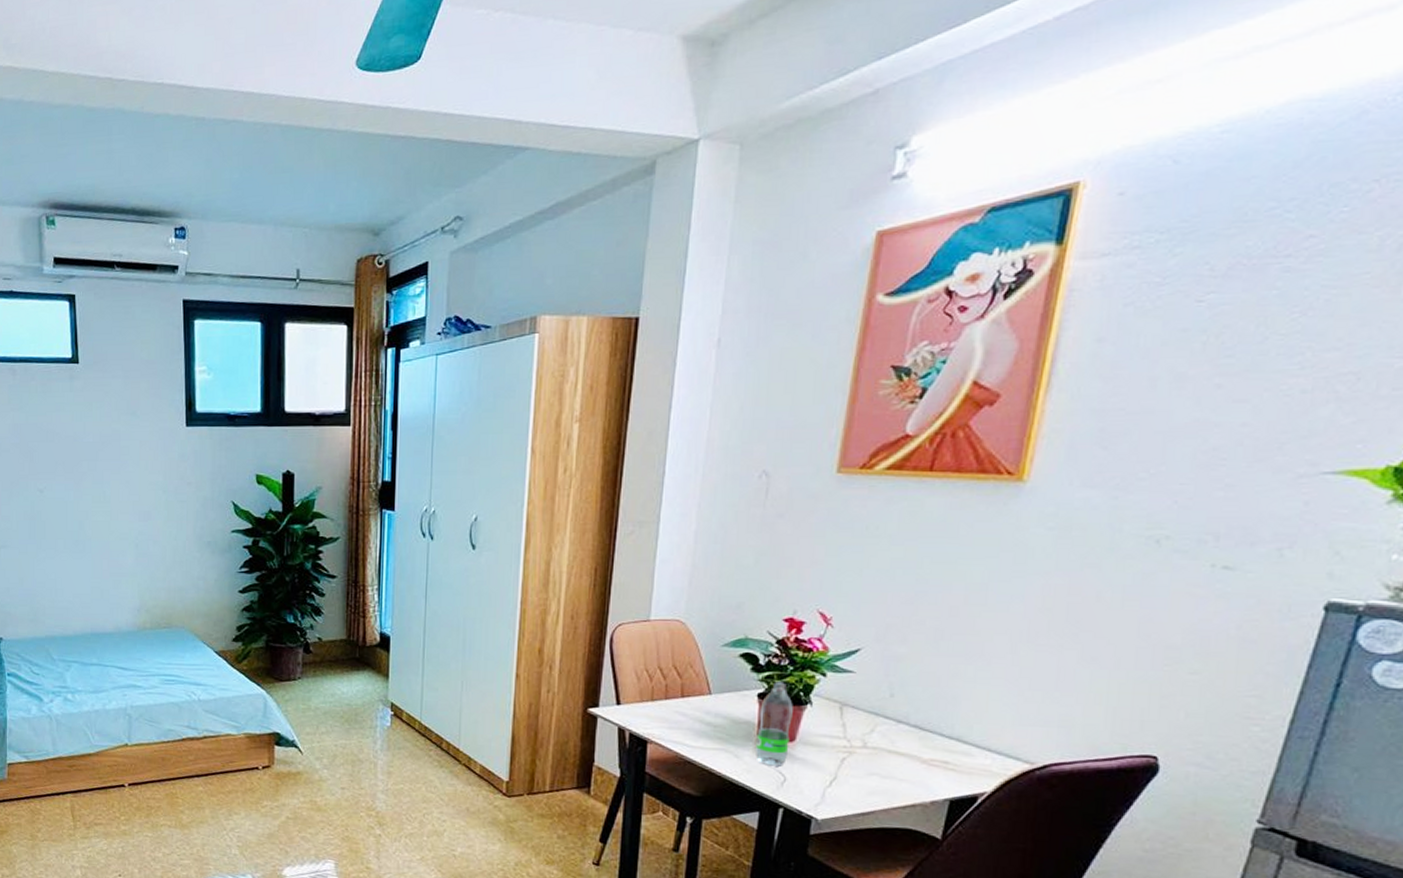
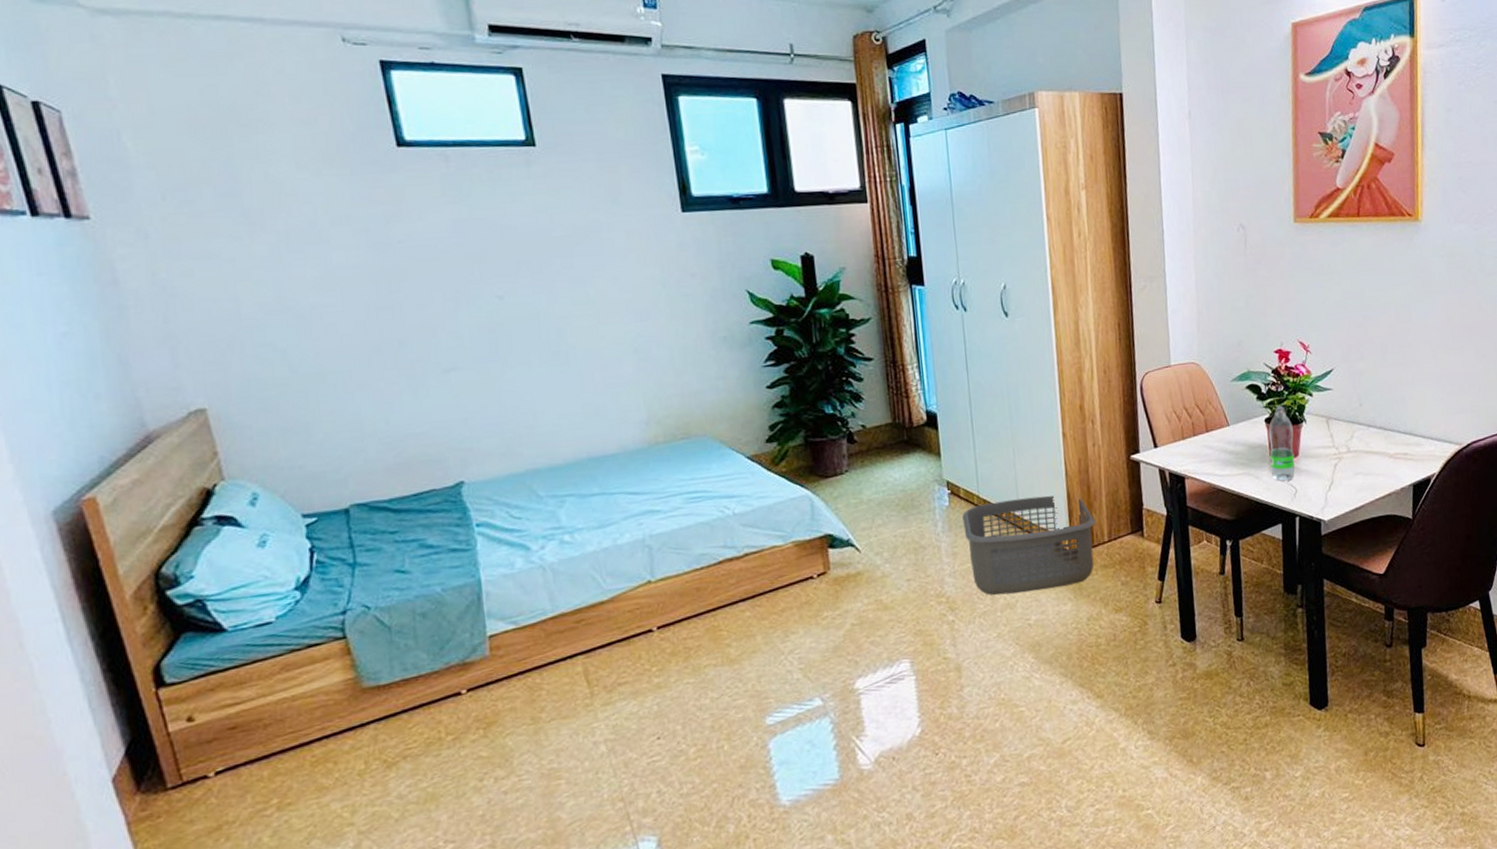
clothes hamper: none [401,730,539,827] -> present [962,495,1096,595]

